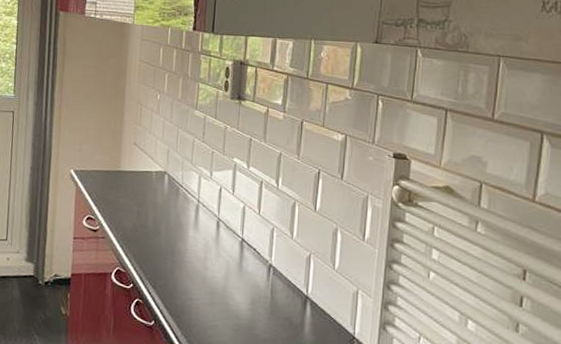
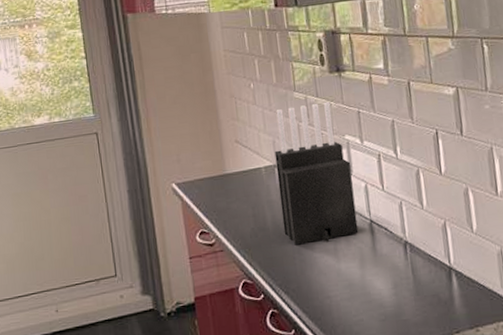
knife block: none [162,123,234,250] -> present [274,101,359,245]

